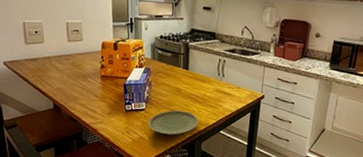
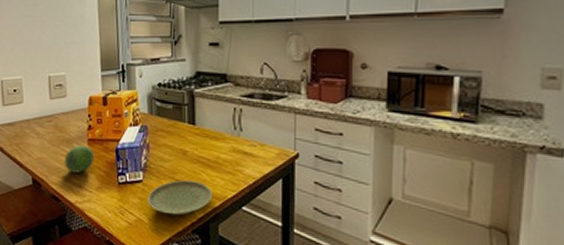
fruit: none [81,80,107,102] -> present [65,145,95,173]

